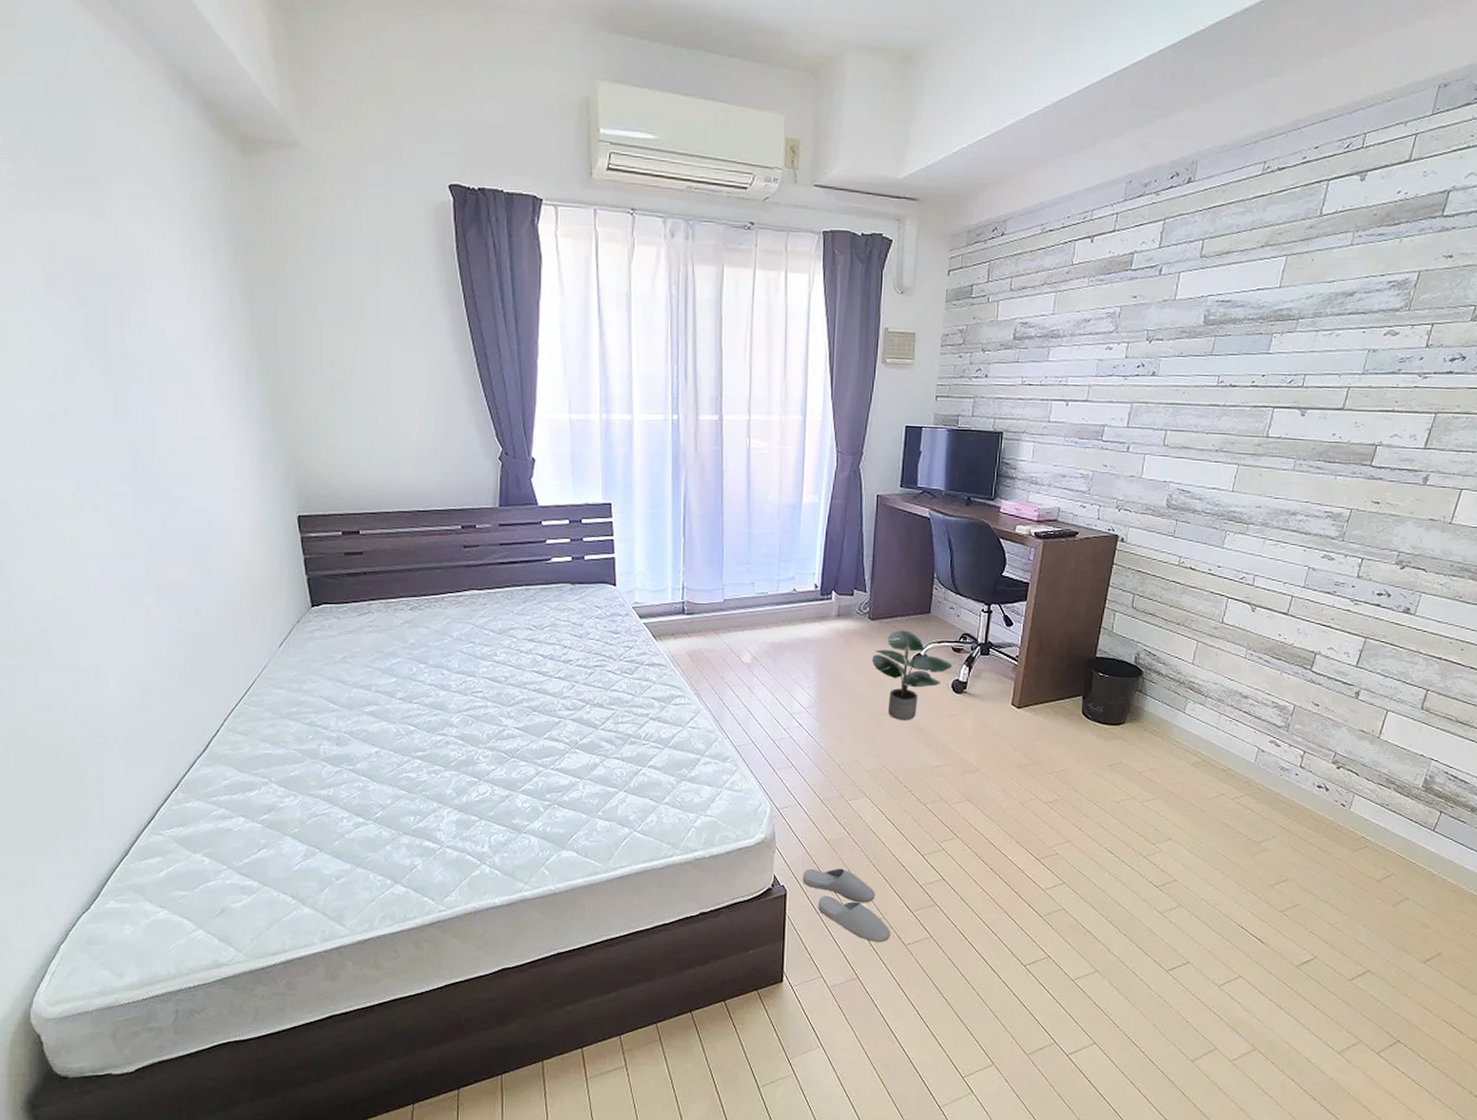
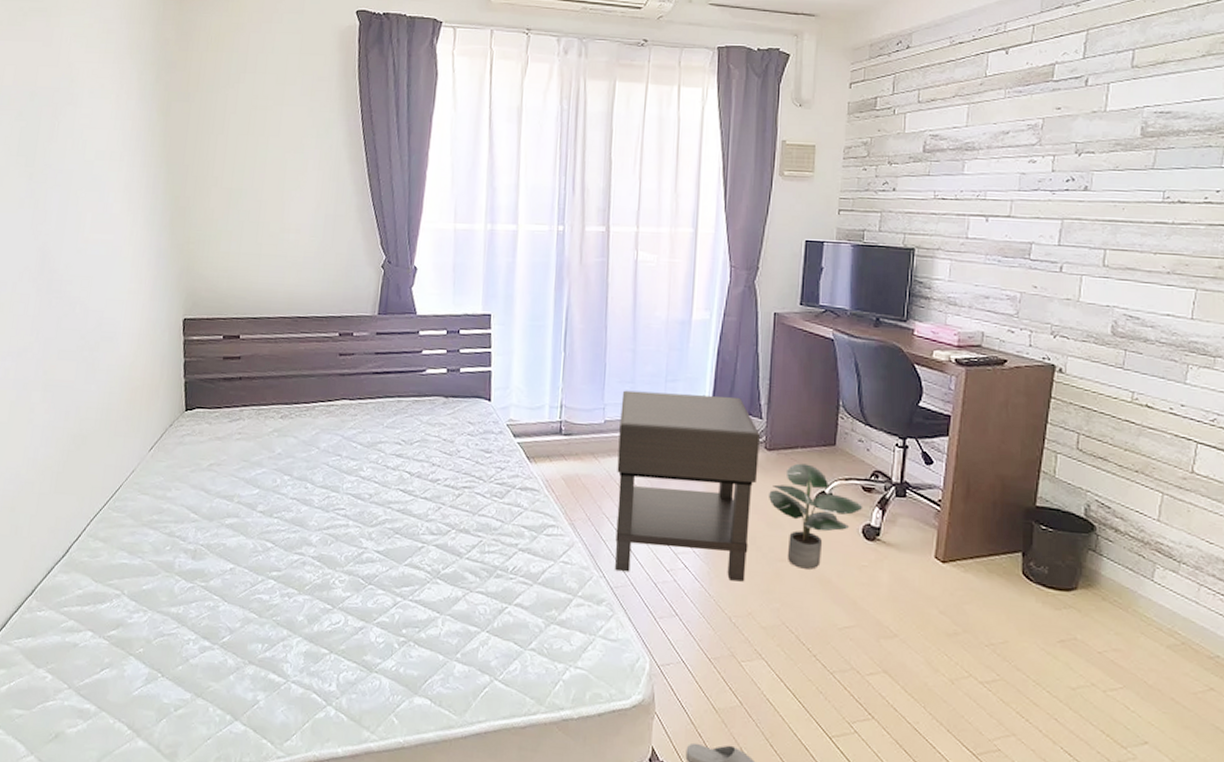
nightstand: none [737,571,864,734] -> present [615,390,760,582]

